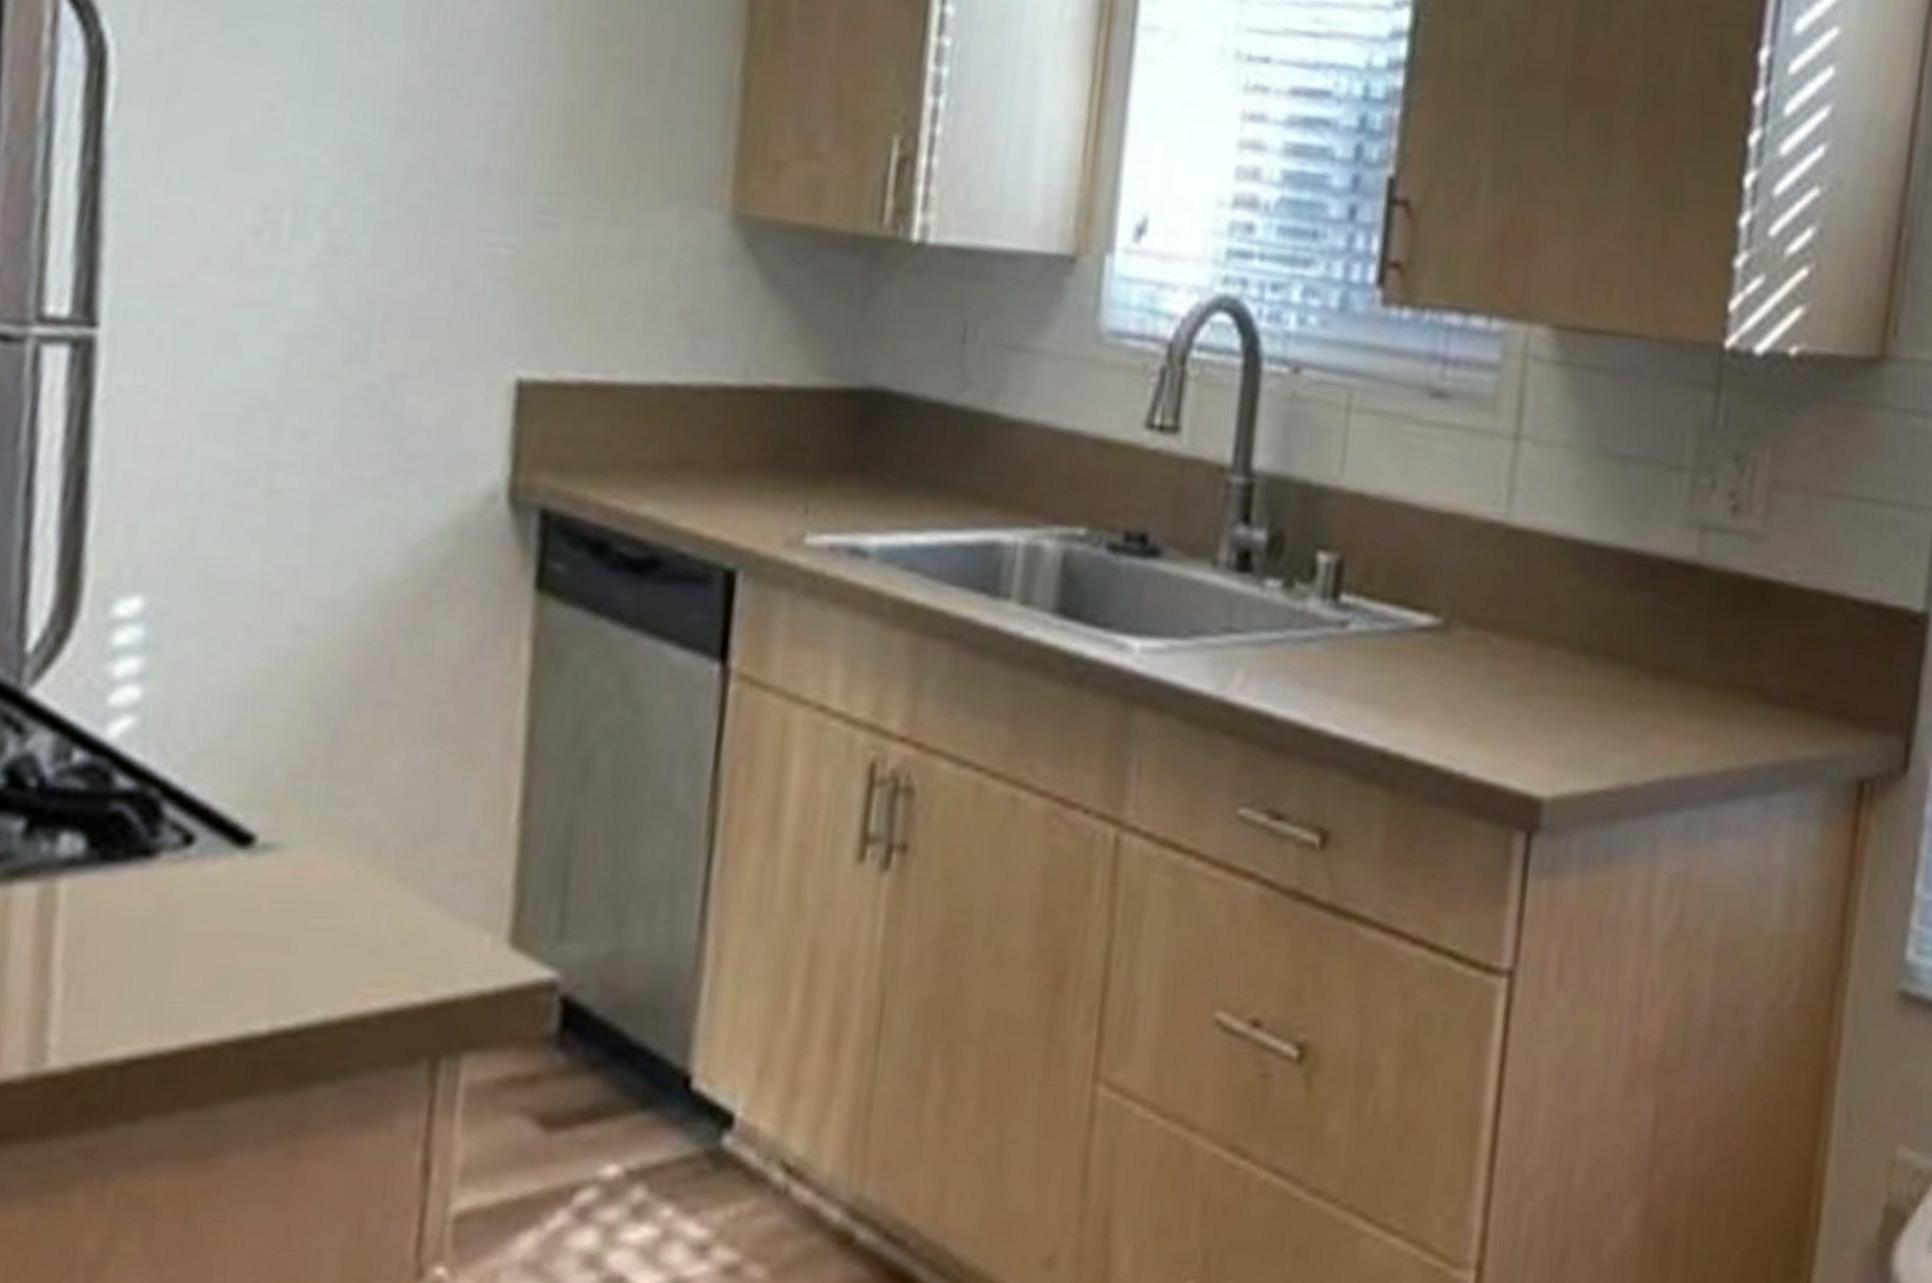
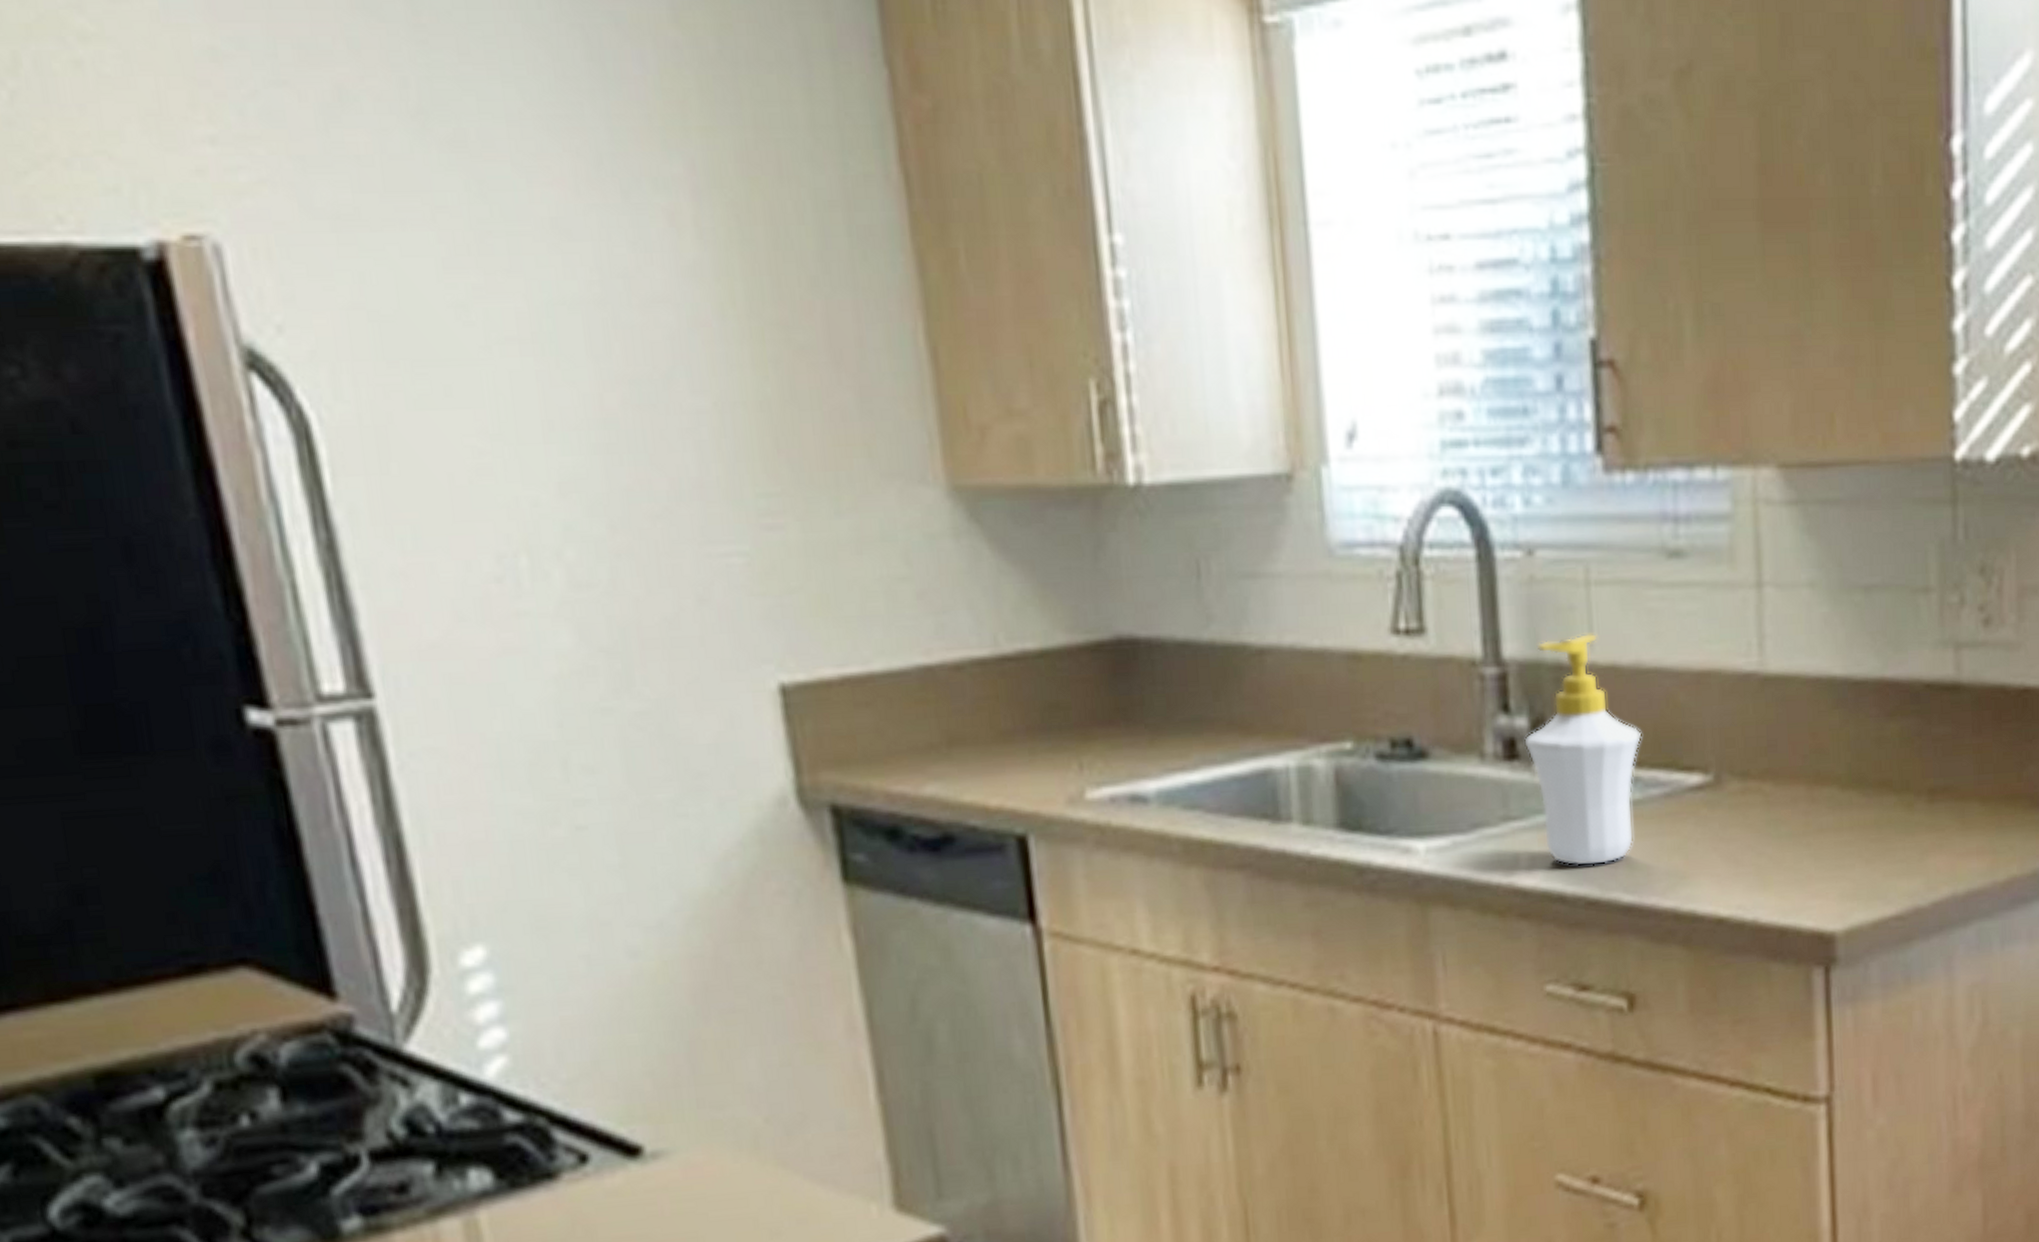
soap bottle: none [1260,457,1379,693] -> present [1524,633,1642,867]

